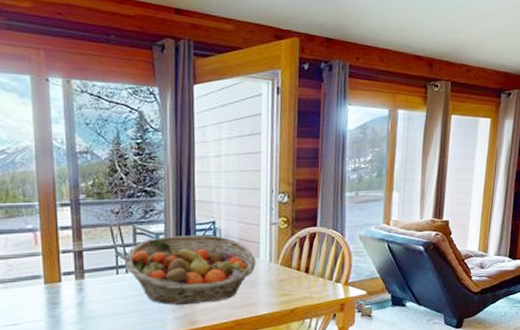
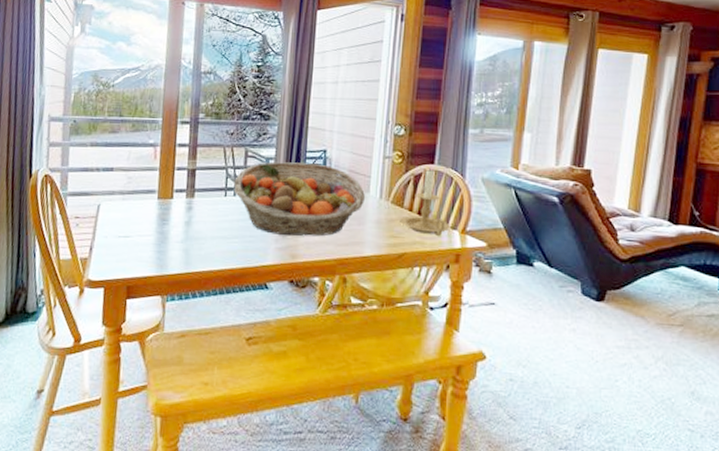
candle holder: none [289,230,335,290] -> present [400,167,450,236]

